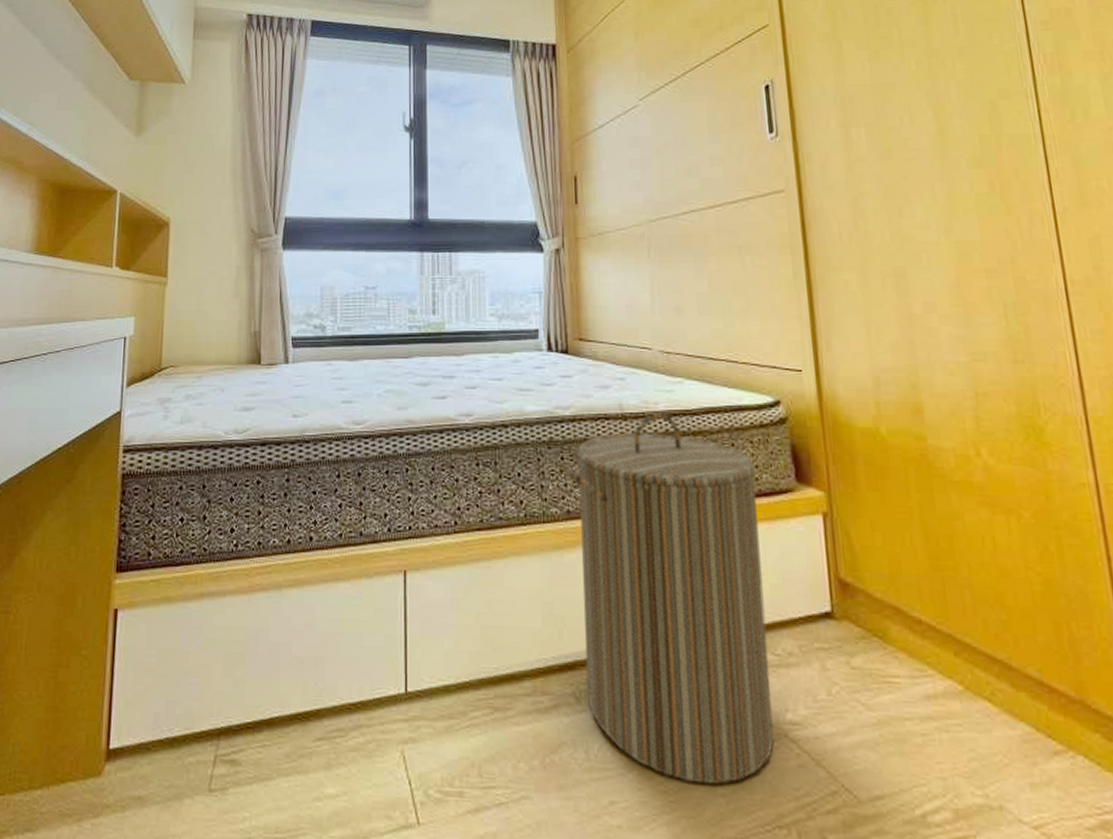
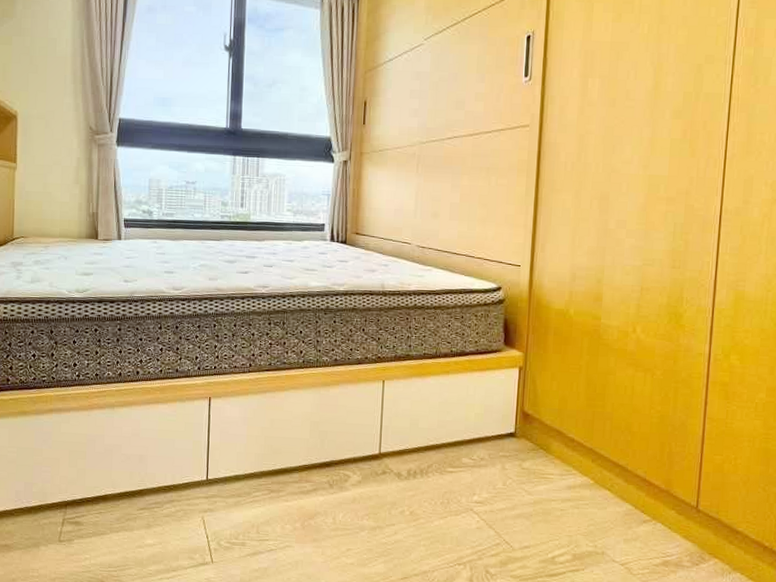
laundry hamper: present [565,413,774,784] -> none [336,291,476,539]

